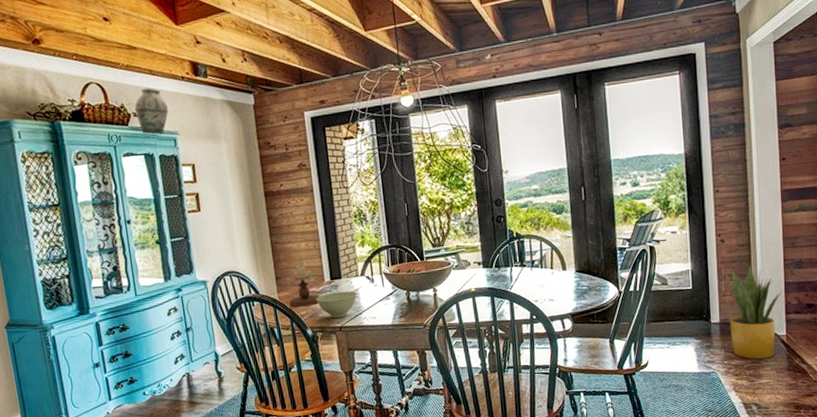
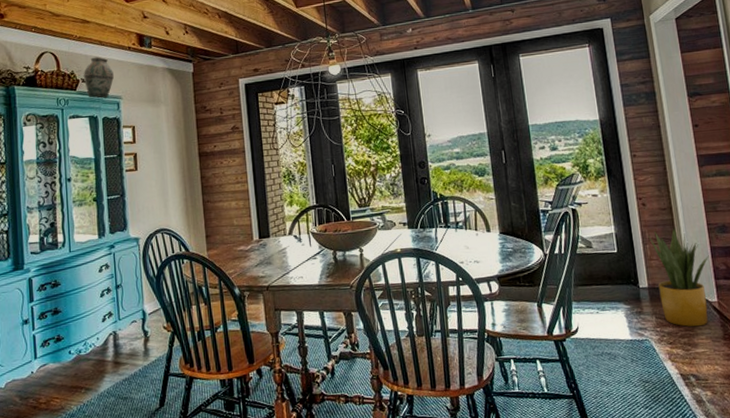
candlestick: present [290,263,320,308] -> none [219,222,248,266]
bowl: present [316,291,358,319] -> none [244,250,285,278]

